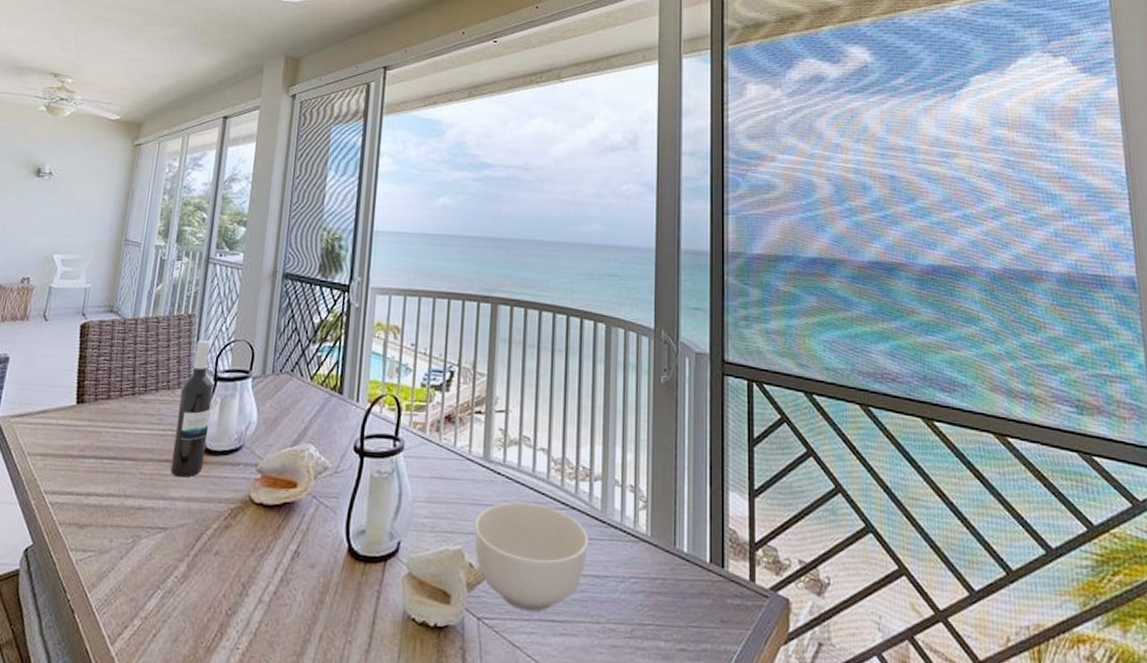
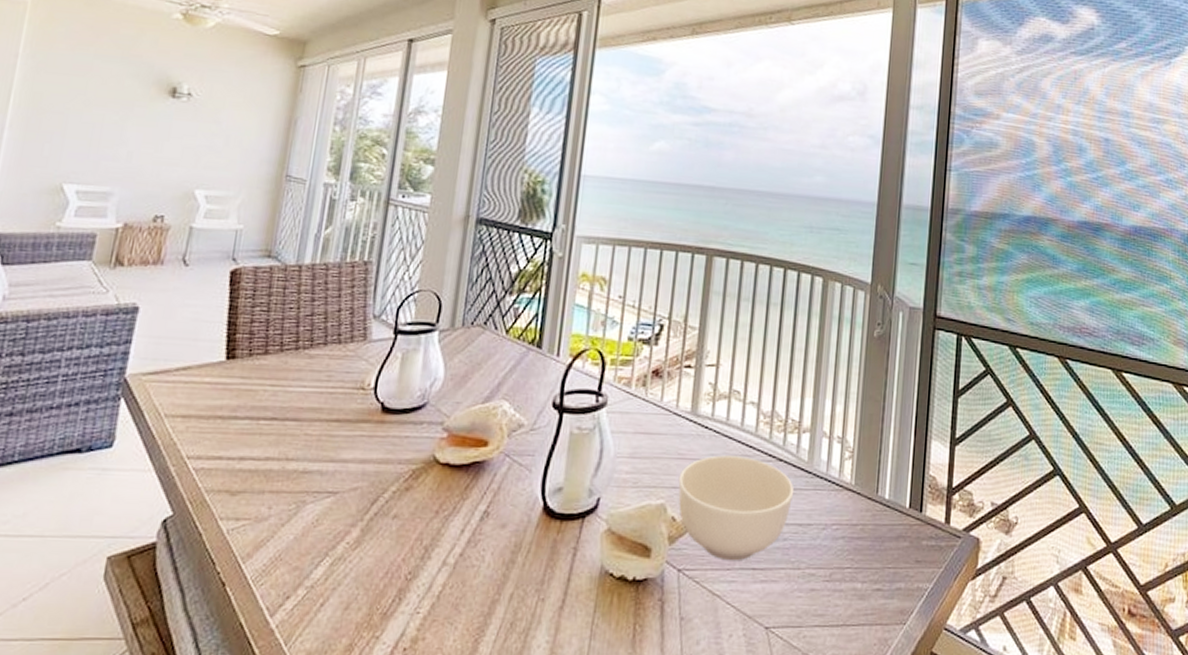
wine bottle: present [170,339,214,478] -> none [341,289,393,438]

